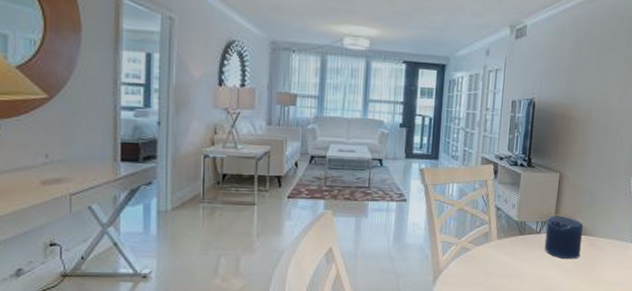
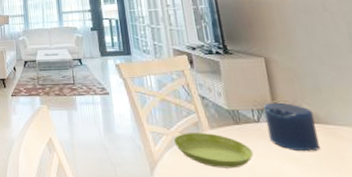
saucer: none [461,243,529,275] -> present [173,133,254,168]

